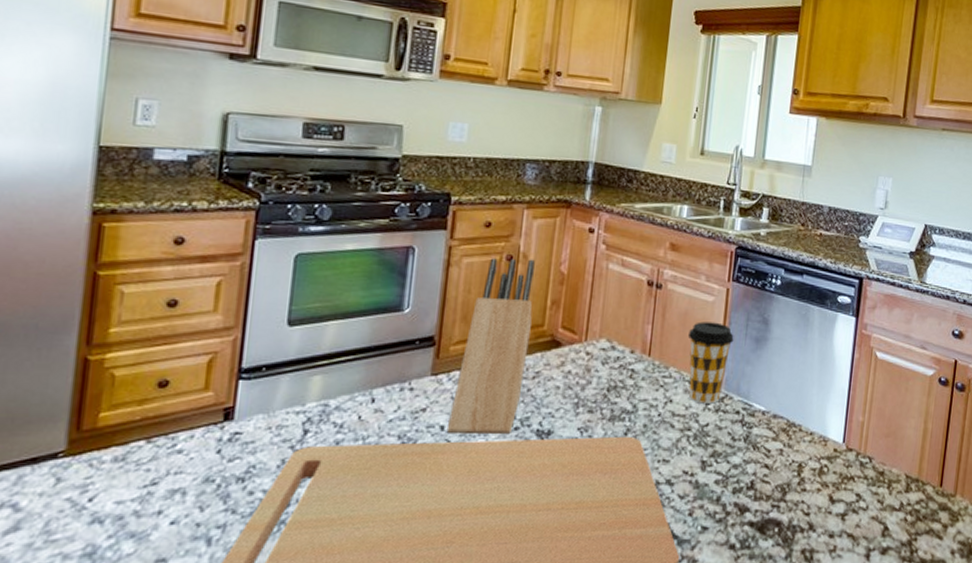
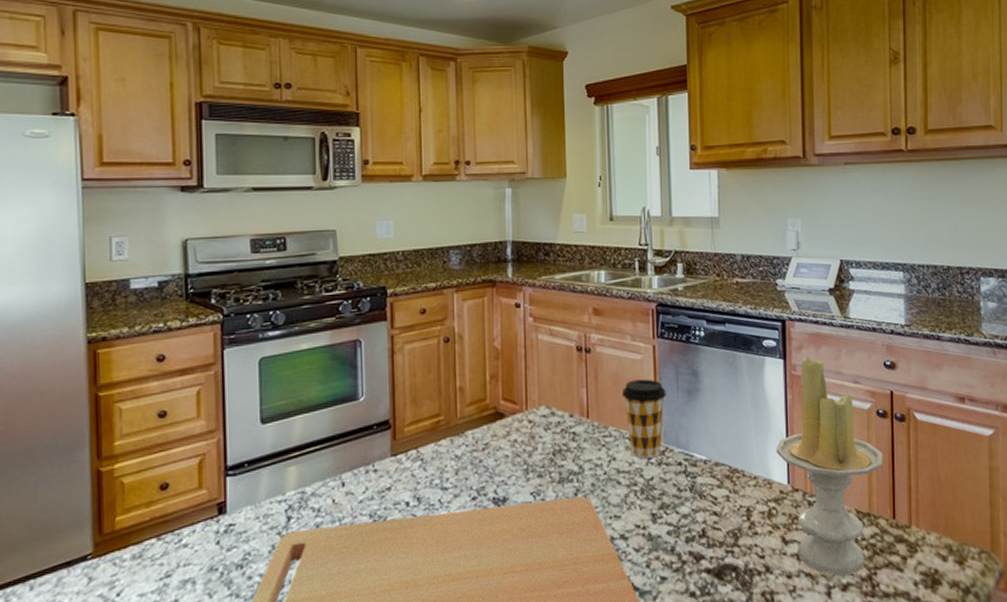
knife block: present [446,258,535,435] -> none [411,338,475,509]
candle: none [835,317,940,539] -> present [776,357,883,576]

